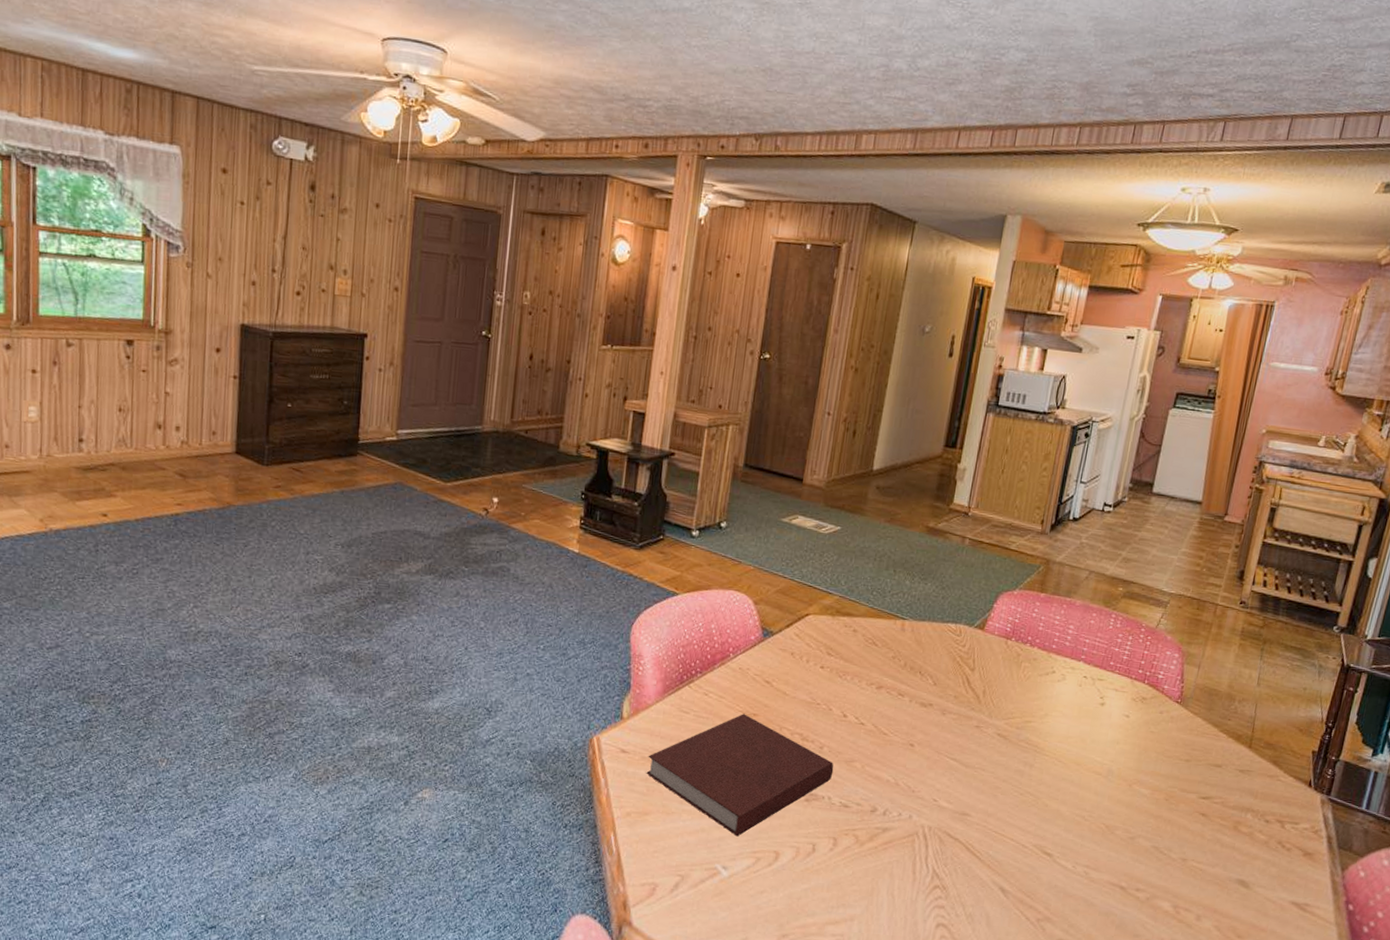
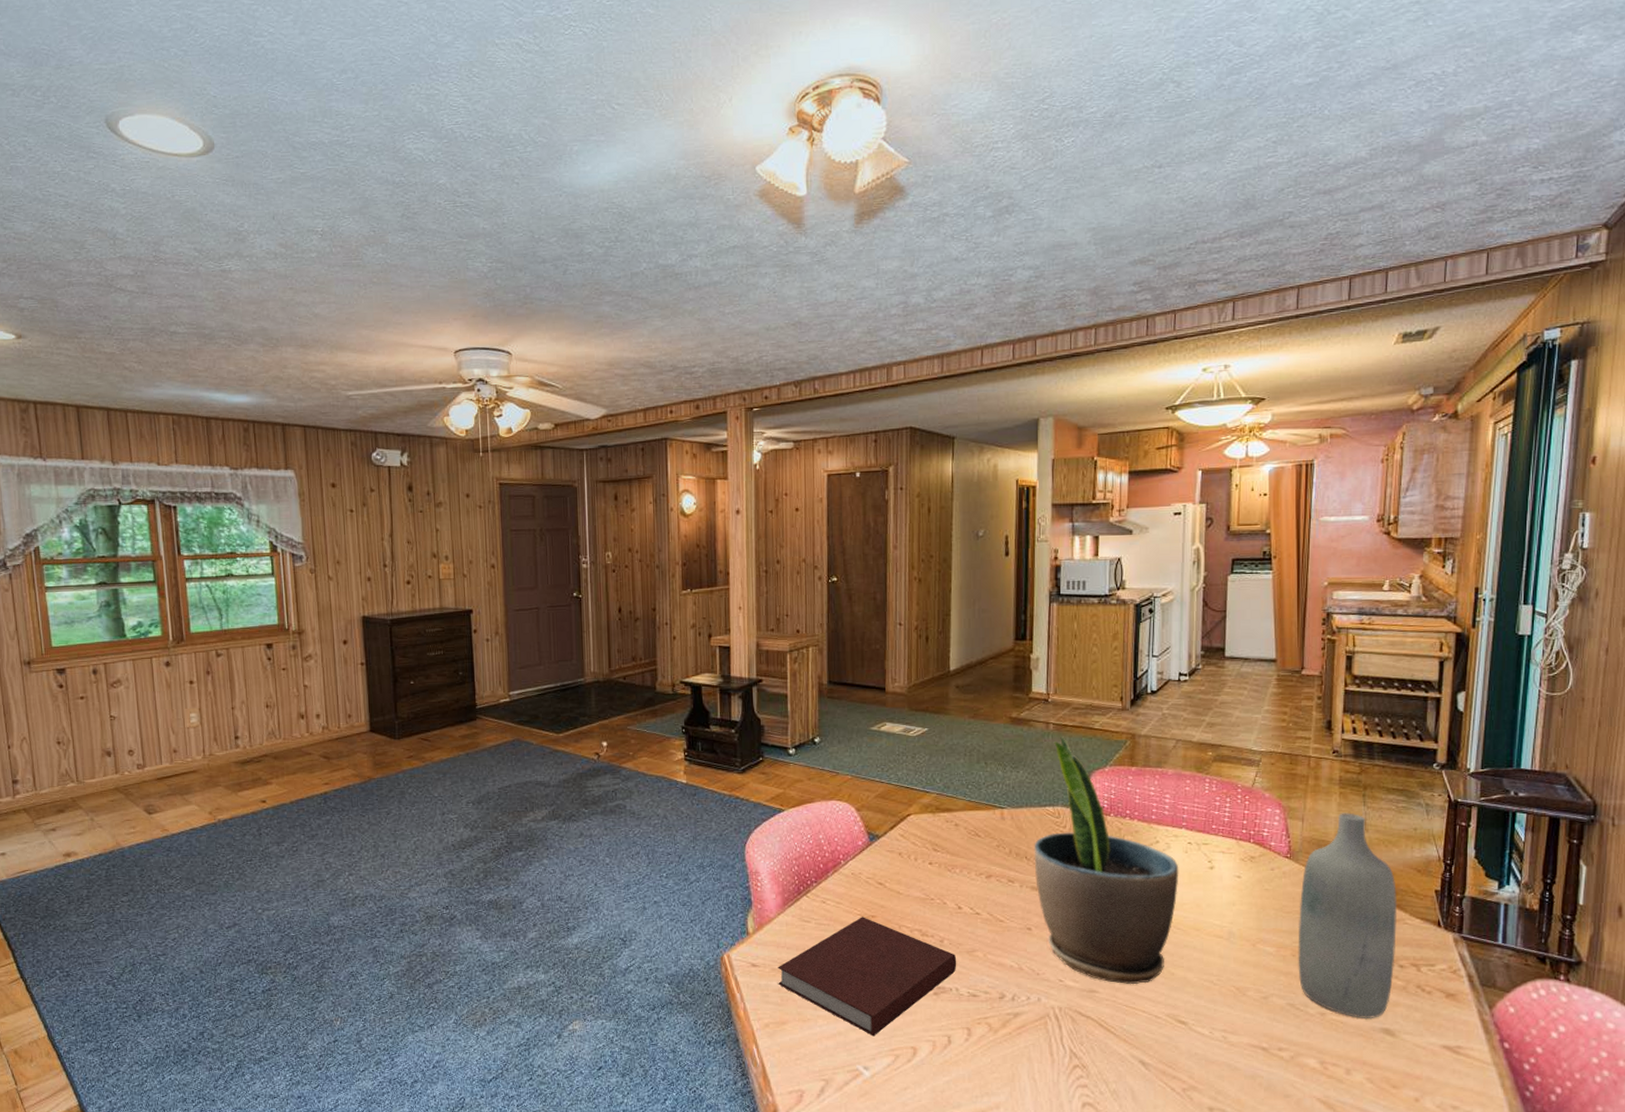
potted plant: none [926,553,1071,812] -> present [1034,736,1179,985]
bottle: none [1168,664,1277,869] -> present [1298,813,1398,1018]

